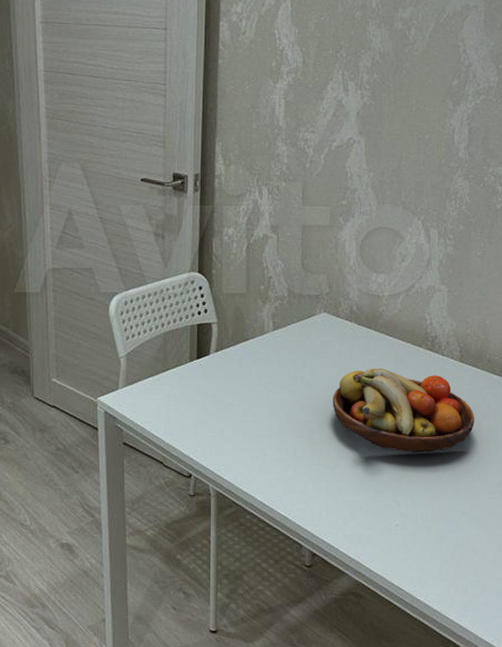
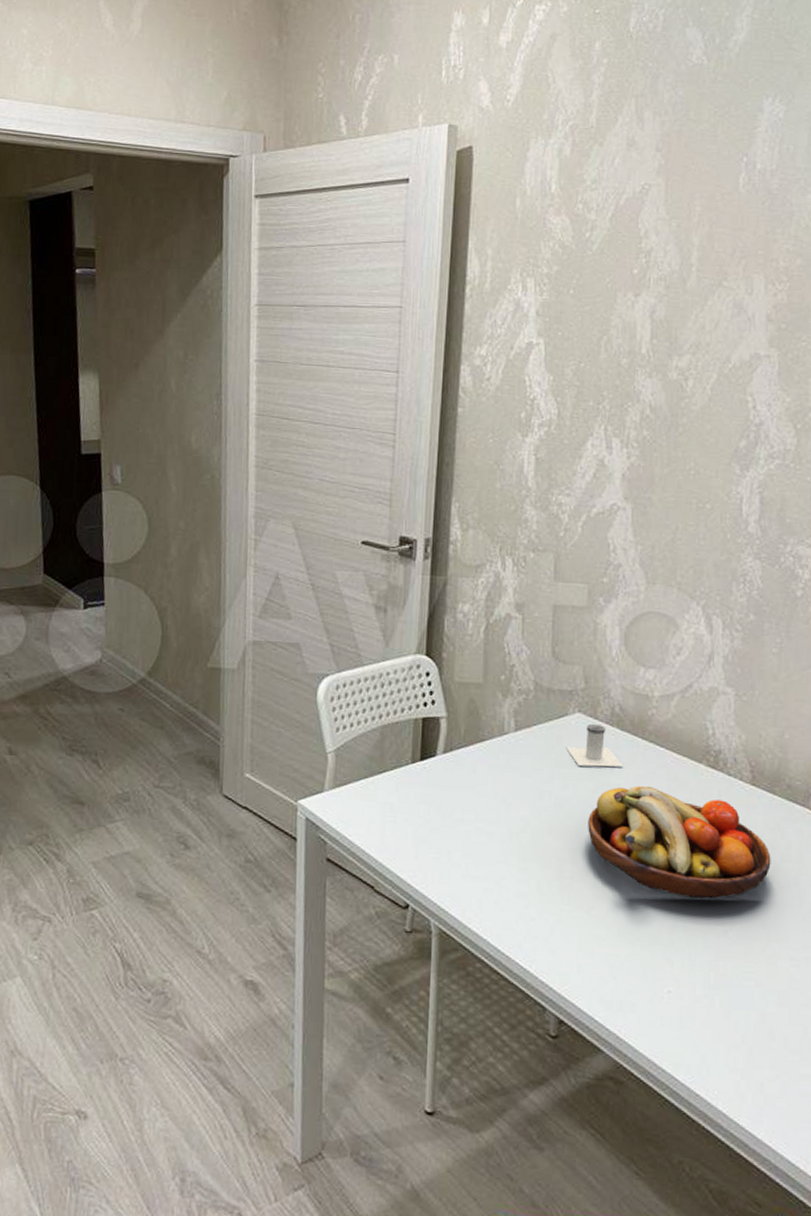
salt shaker: none [315,321,359,355] -> present [567,723,622,767]

